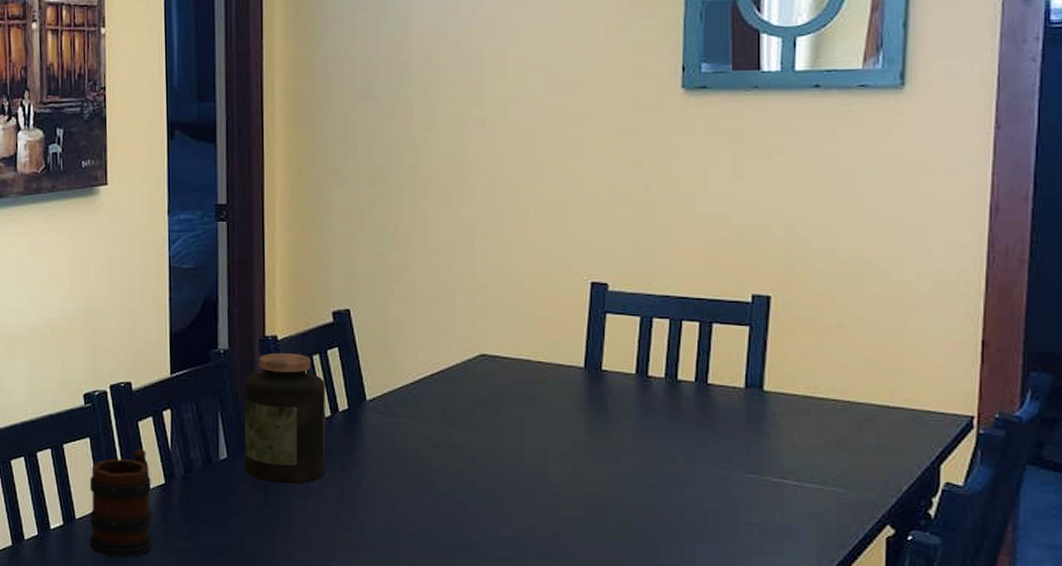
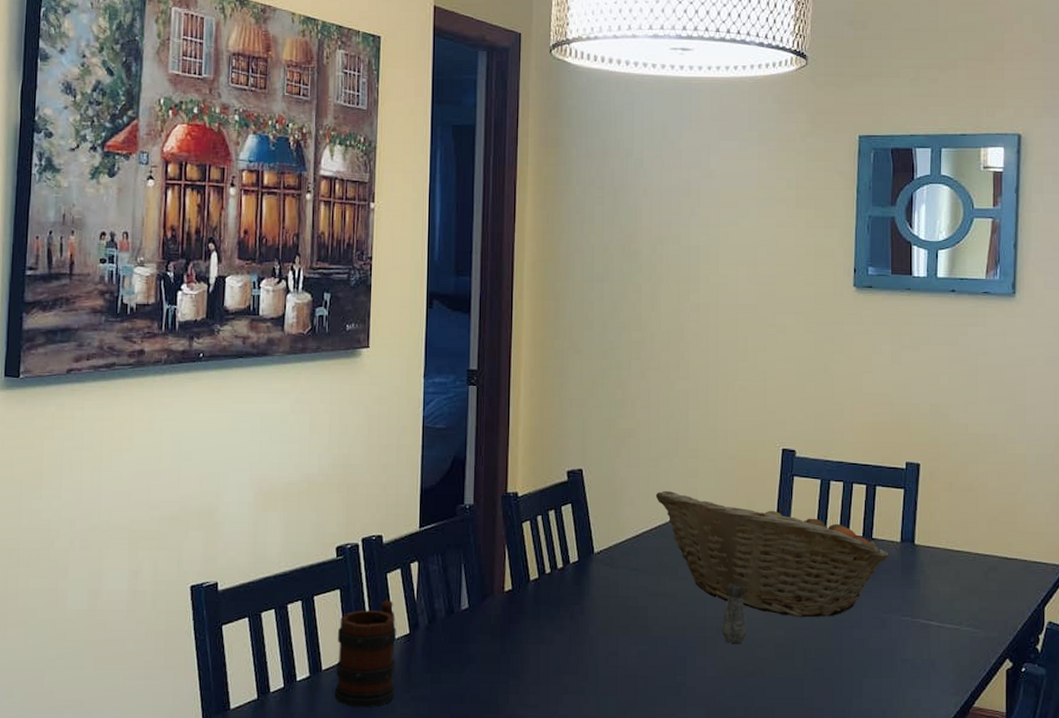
jar: present [244,353,326,484] -> none [484,509,559,632]
fruit basket: none [436,331,730,474] -> present [655,490,889,618]
salt shaker: none [518,434,550,500] -> present [721,583,747,643]

